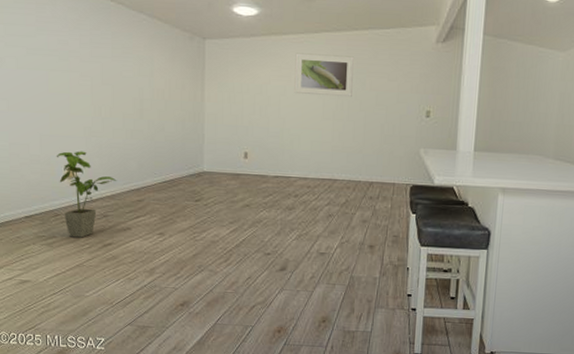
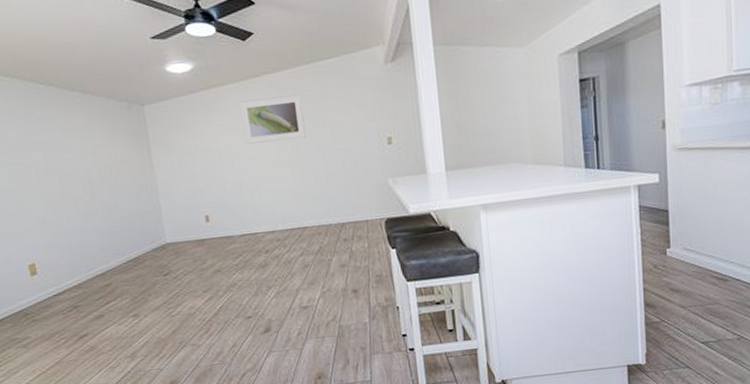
house plant: present [56,151,117,238] -> none [14,244,81,335]

